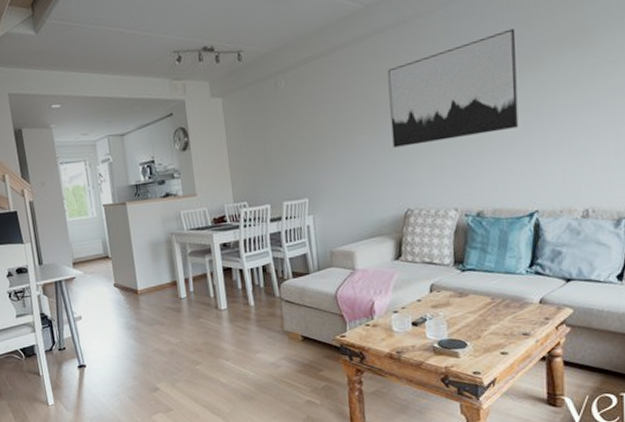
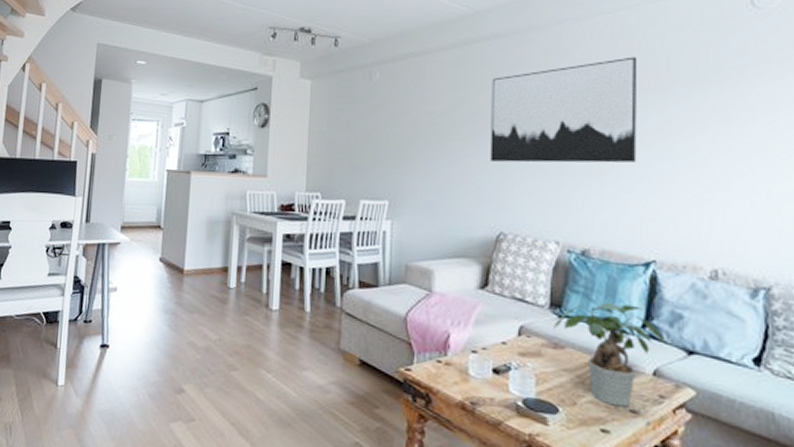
potted plant: none [458,250,548,333] -> present [554,302,665,407]

